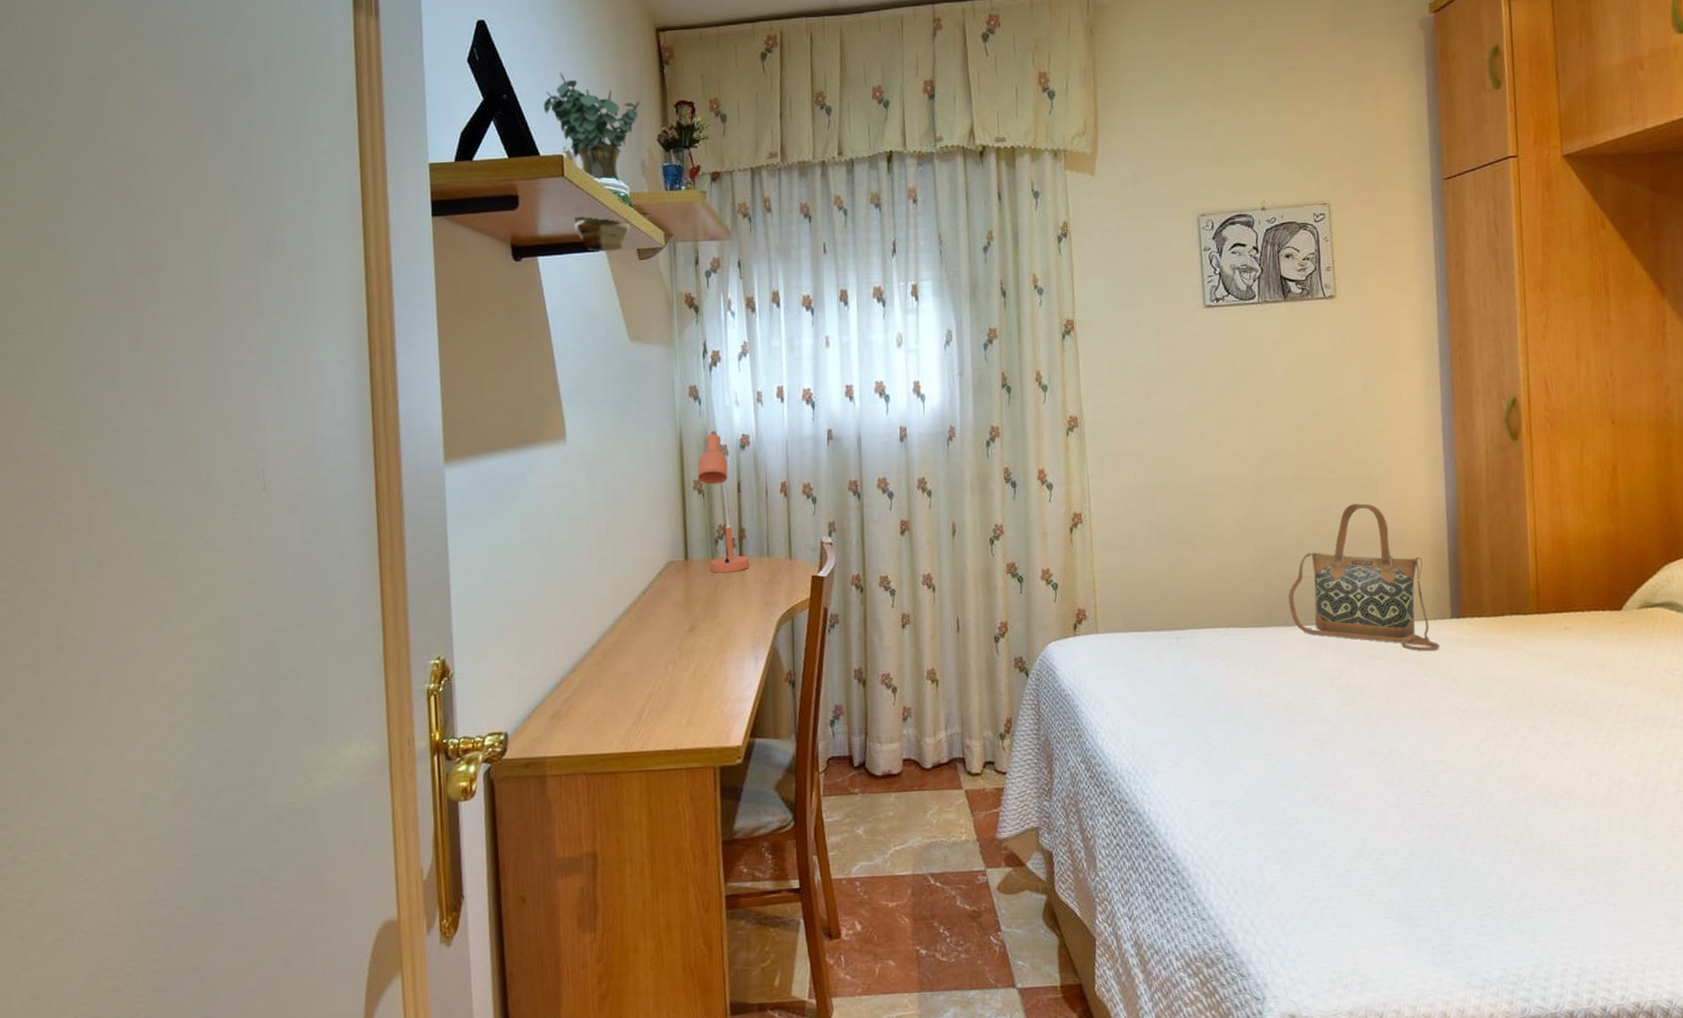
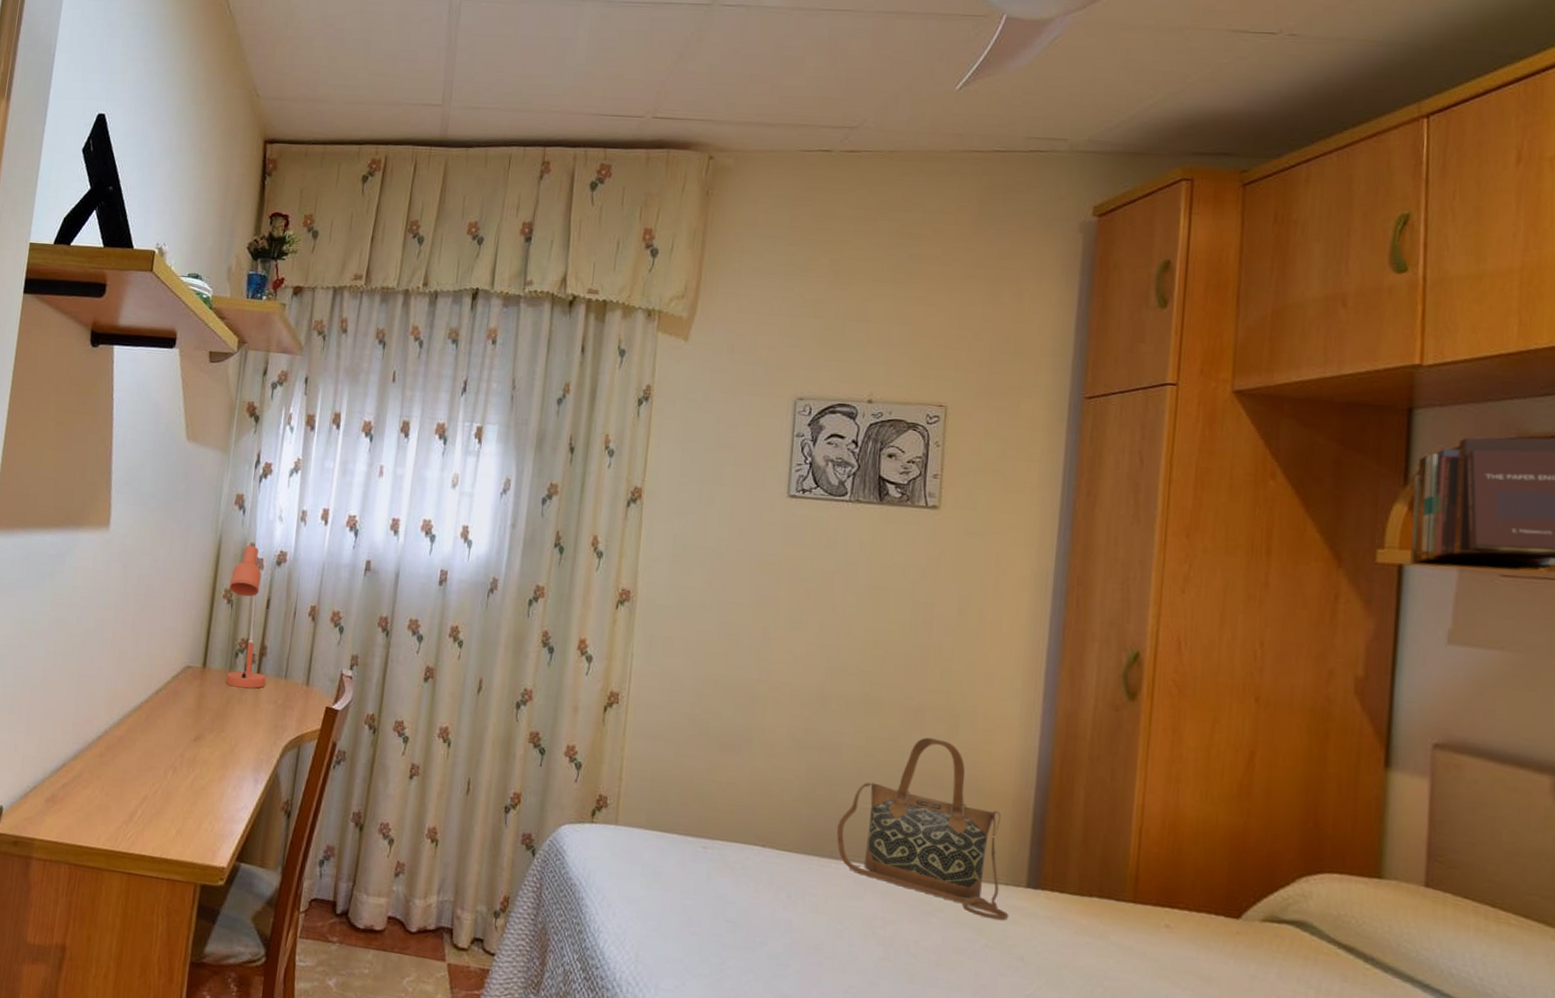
vase: present [543,73,640,252] -> none [144,172,237,351]

